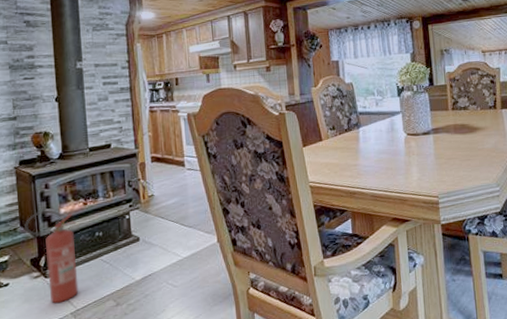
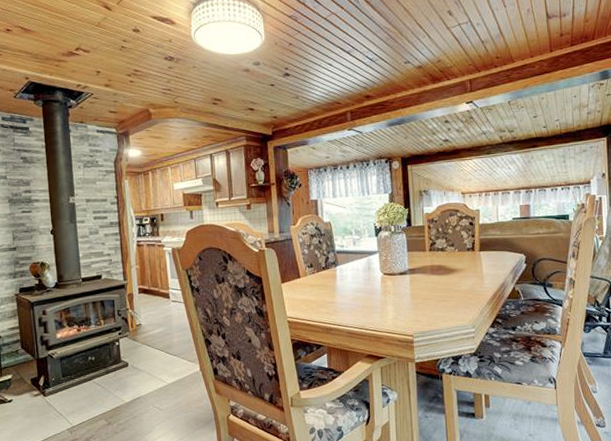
fire extinguisher: present [23,210,79,303] -> none [24,334,74,419]

